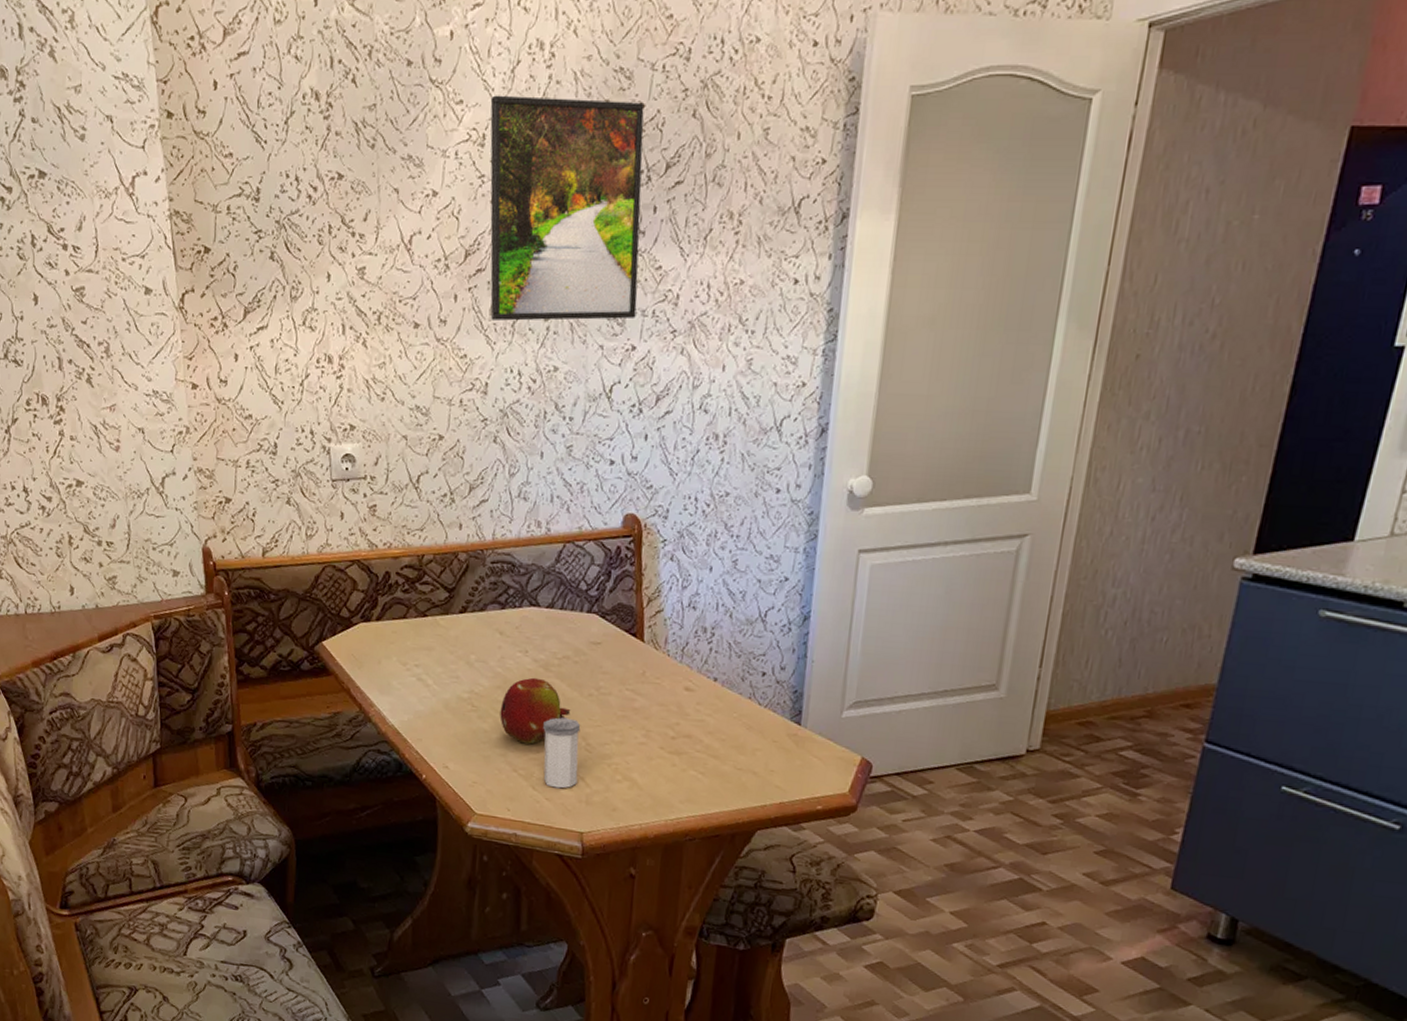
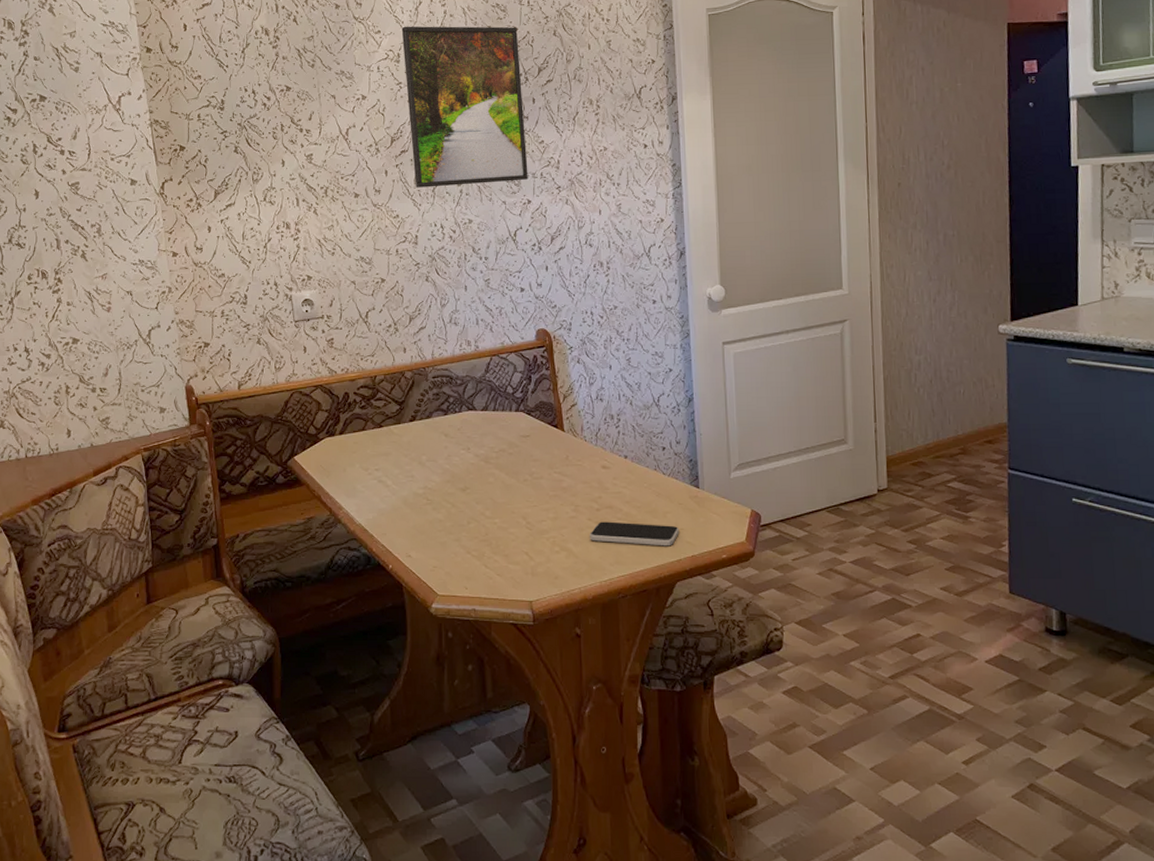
fruit: present [500,677,571,745] -> none [451,470,511,528]
salt shaker: present [543,717,581,789] -> none [489,502,522,564]
smartphone: none [659,752,769,789] -> present [590,521,679,546]

